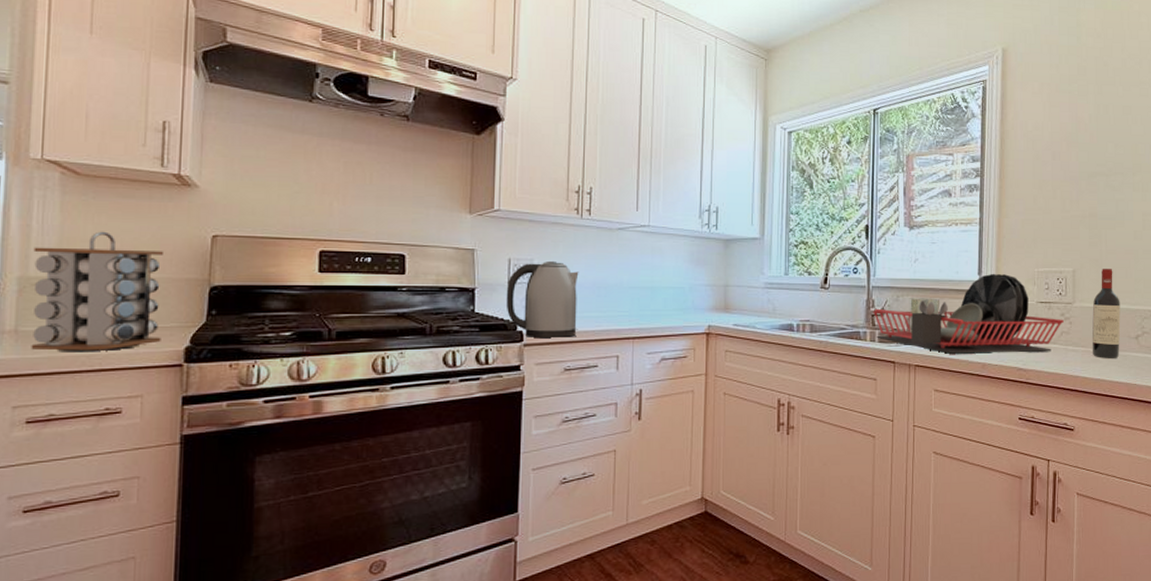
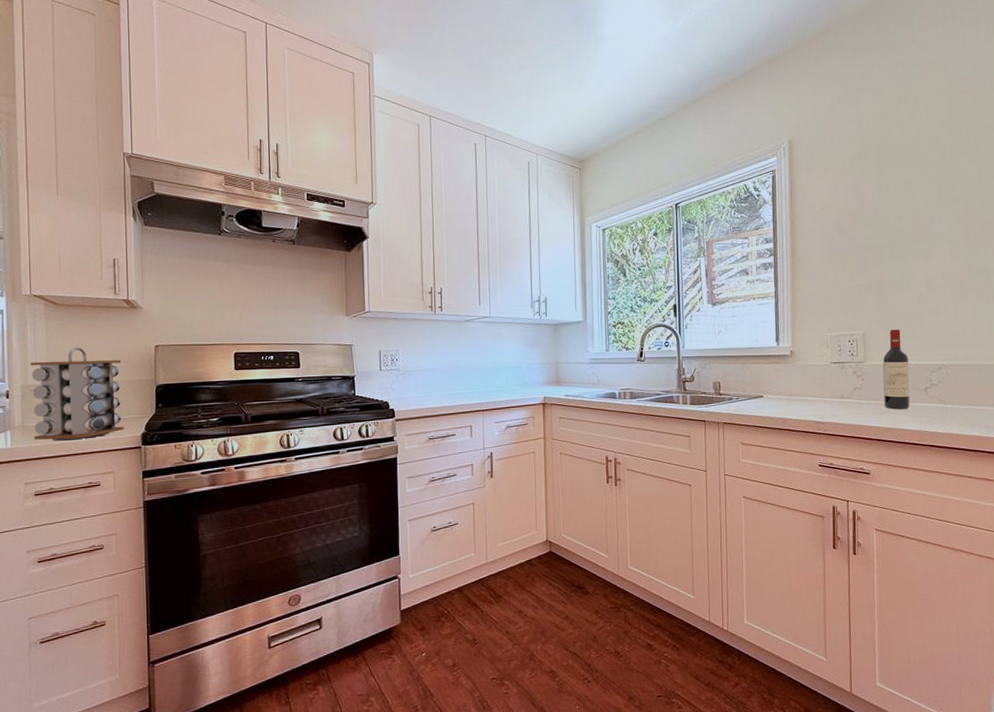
kettle: present [506,260,579,339] -> none [379,350,437,414]
dish rack: present [873,273,1064,354] -> none [684,339,856,412]

